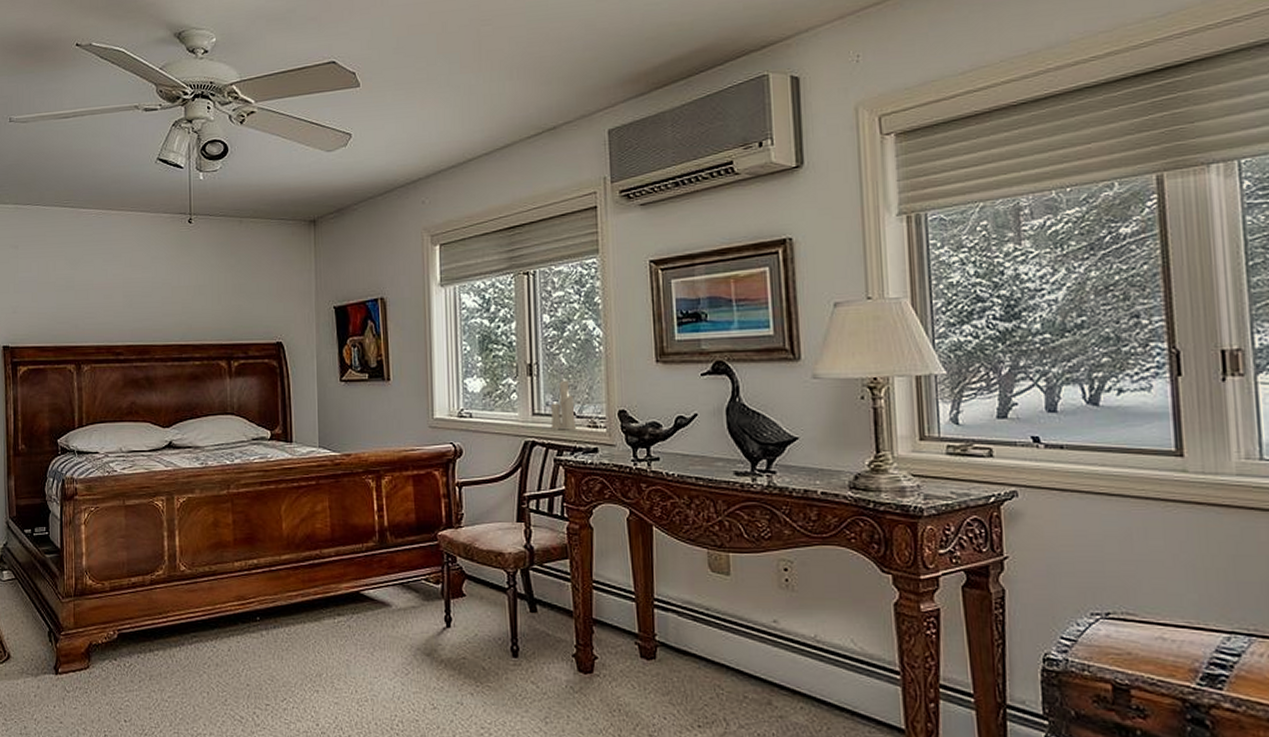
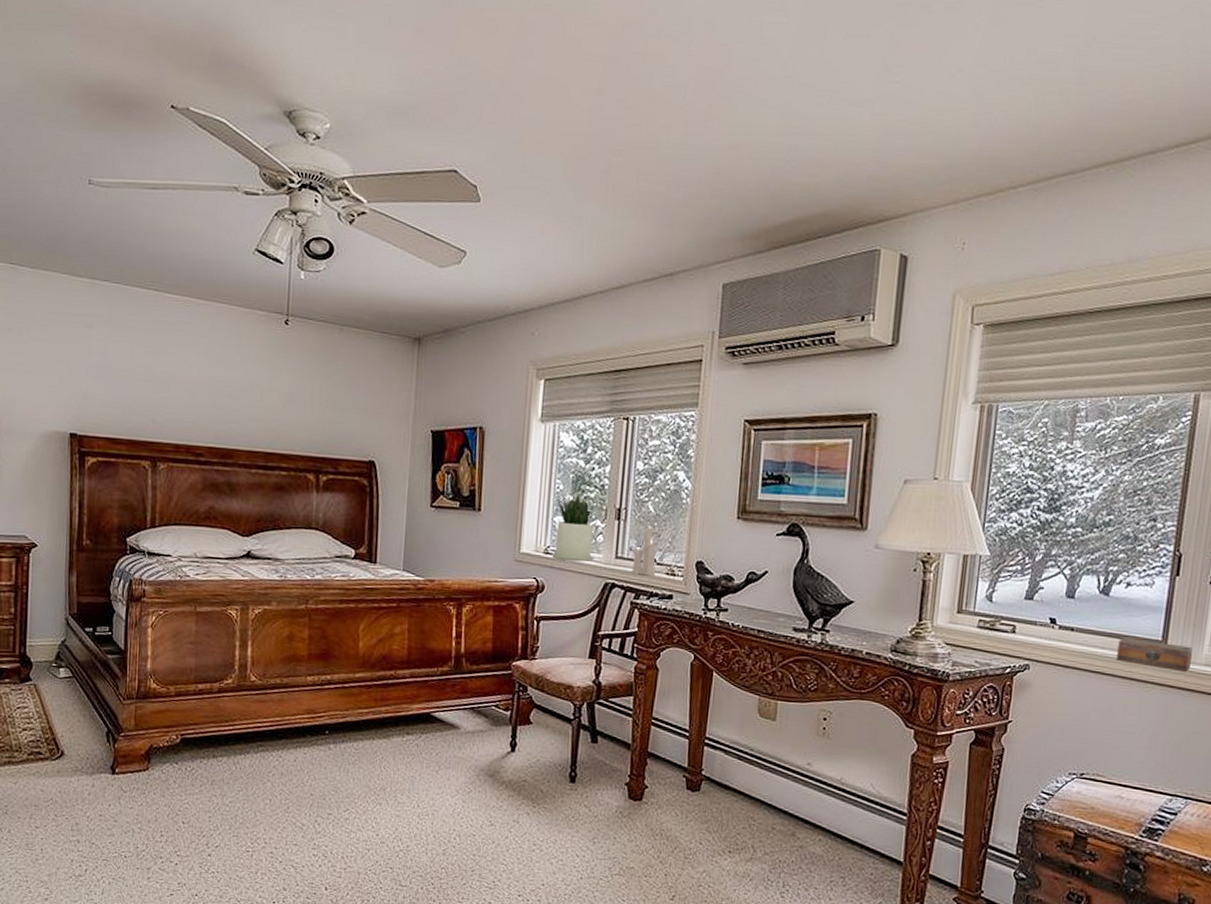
planter: none [466,355,511,423] -> present [552,495,595,563]
decorative box: none [1121,450,1219,486] -> present [1115,637,1193,673]

